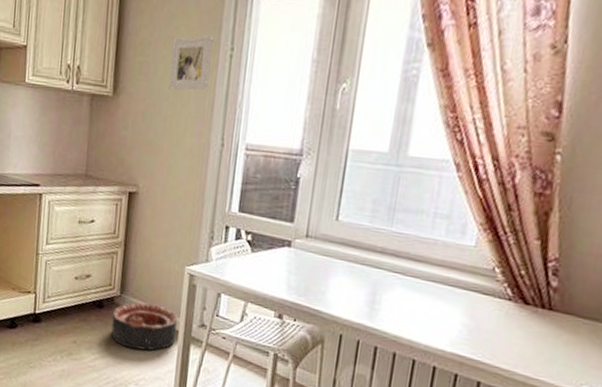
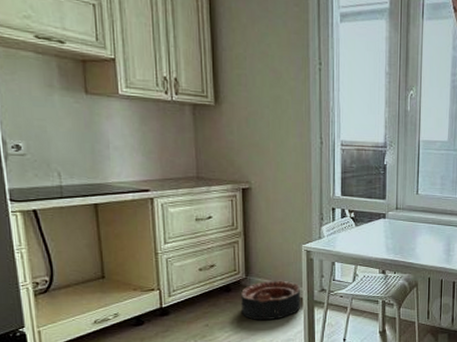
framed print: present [169,36,214,91] -> none [266,52,303,99]

